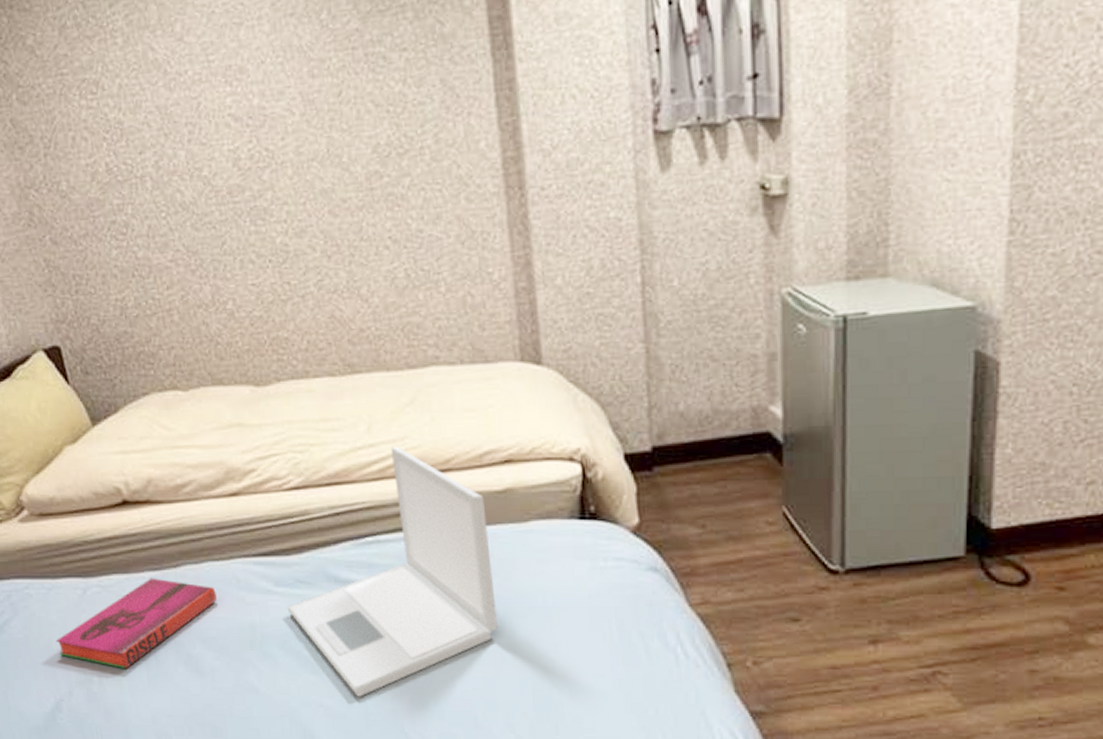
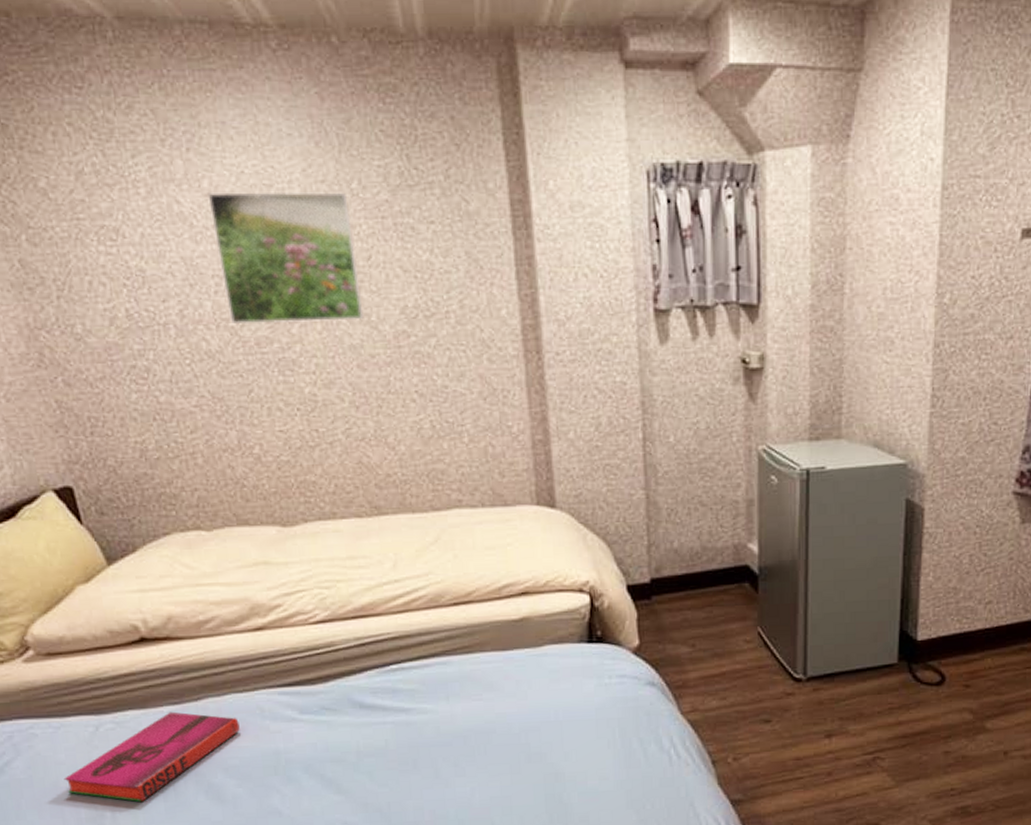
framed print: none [180,25,335,173] -> present [207,191,364,324]
laptop: present [287,446,498,697] -> none [312,581,514,812]

